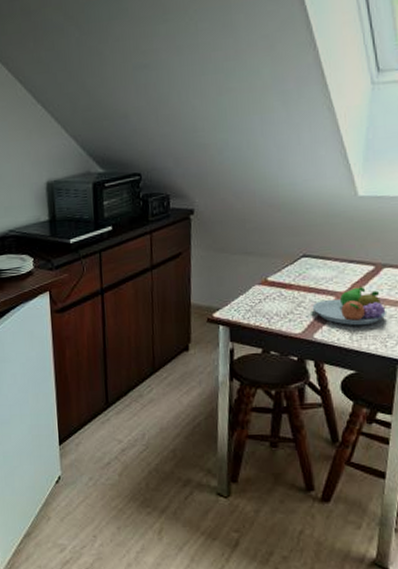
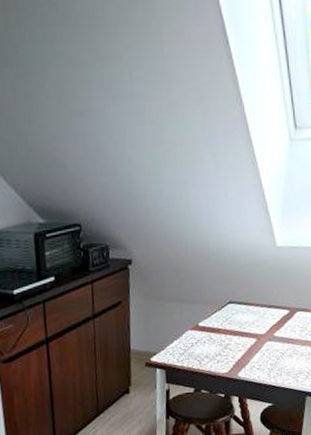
fruit bowl: present [312,287,387,326] -> none [237,329,299,364]

